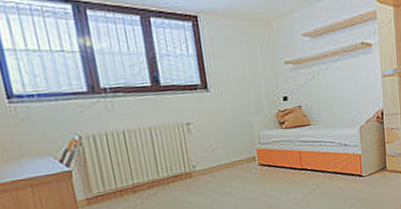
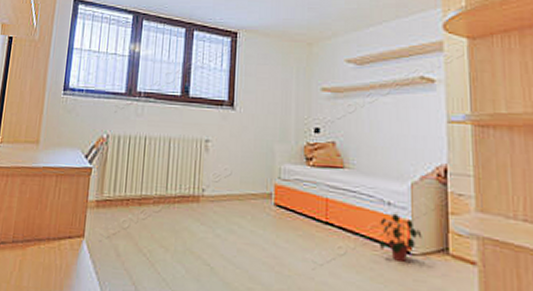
potted plant: none [340,151,369,184] -> present [380,213,422,262]

